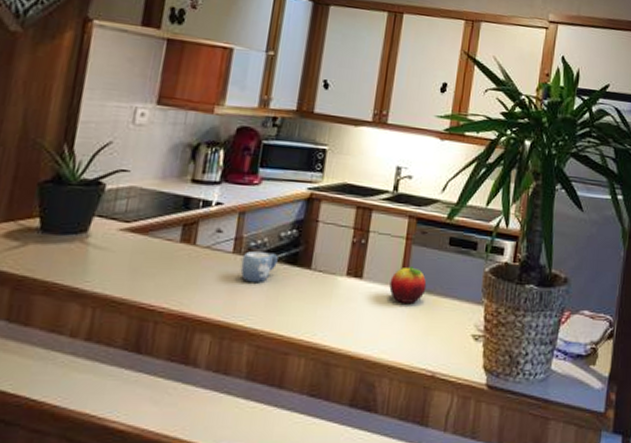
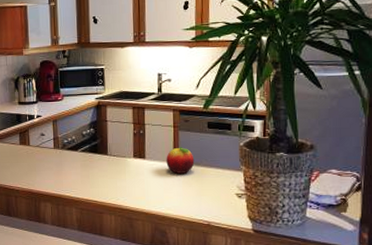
mug: present [240,251,278,283] -> none [60,146,84,168]

